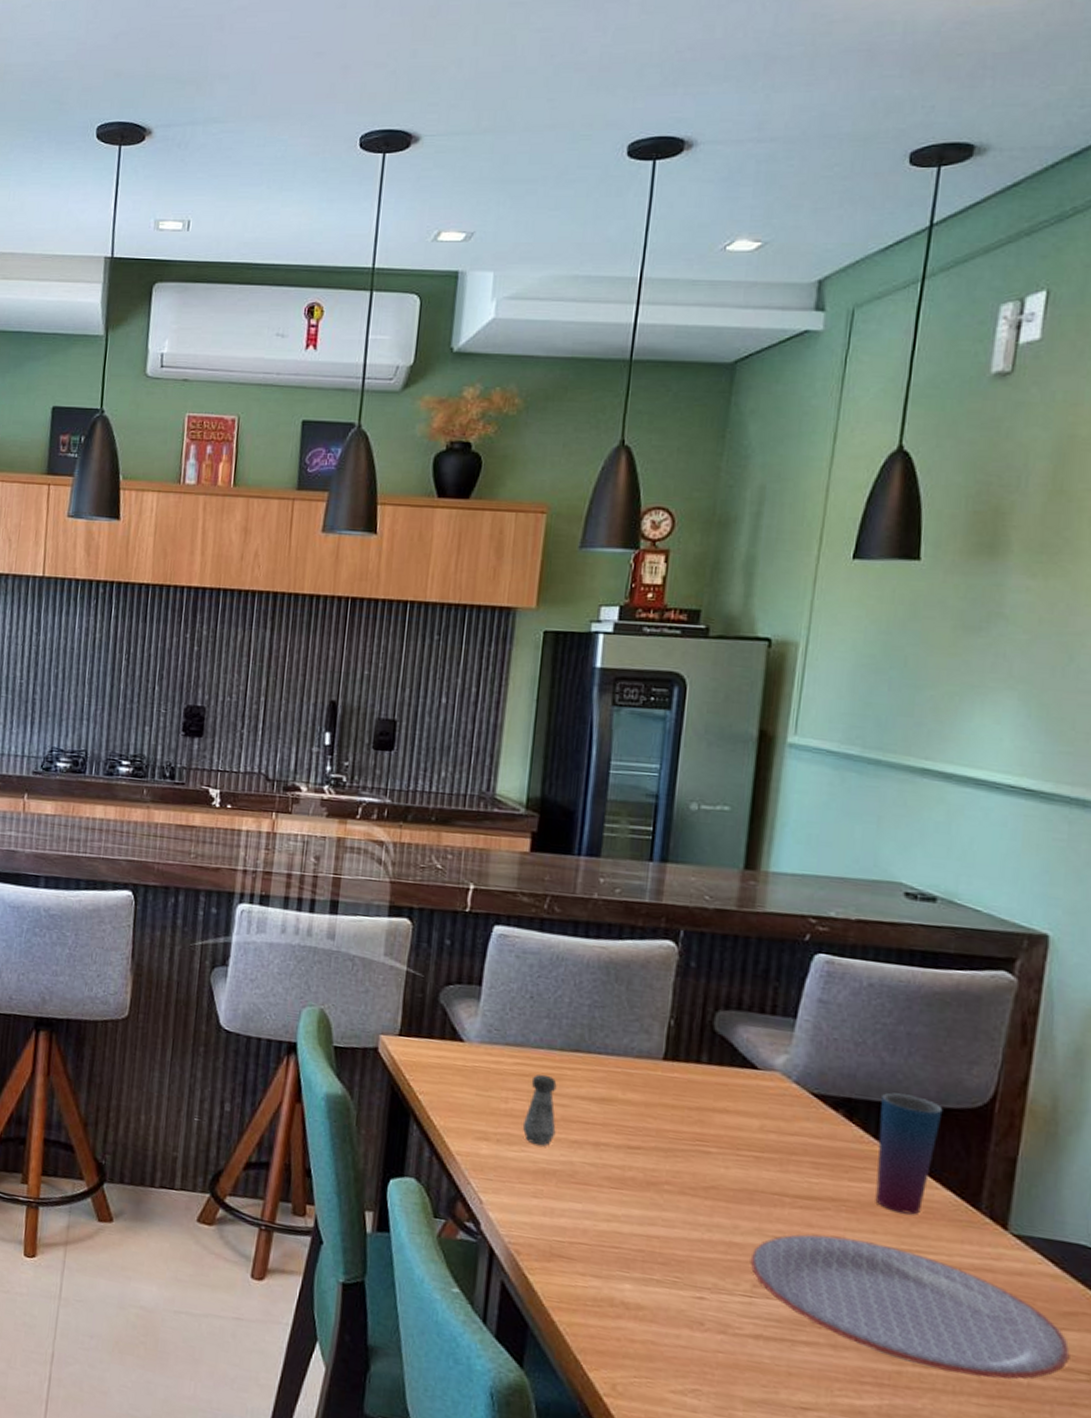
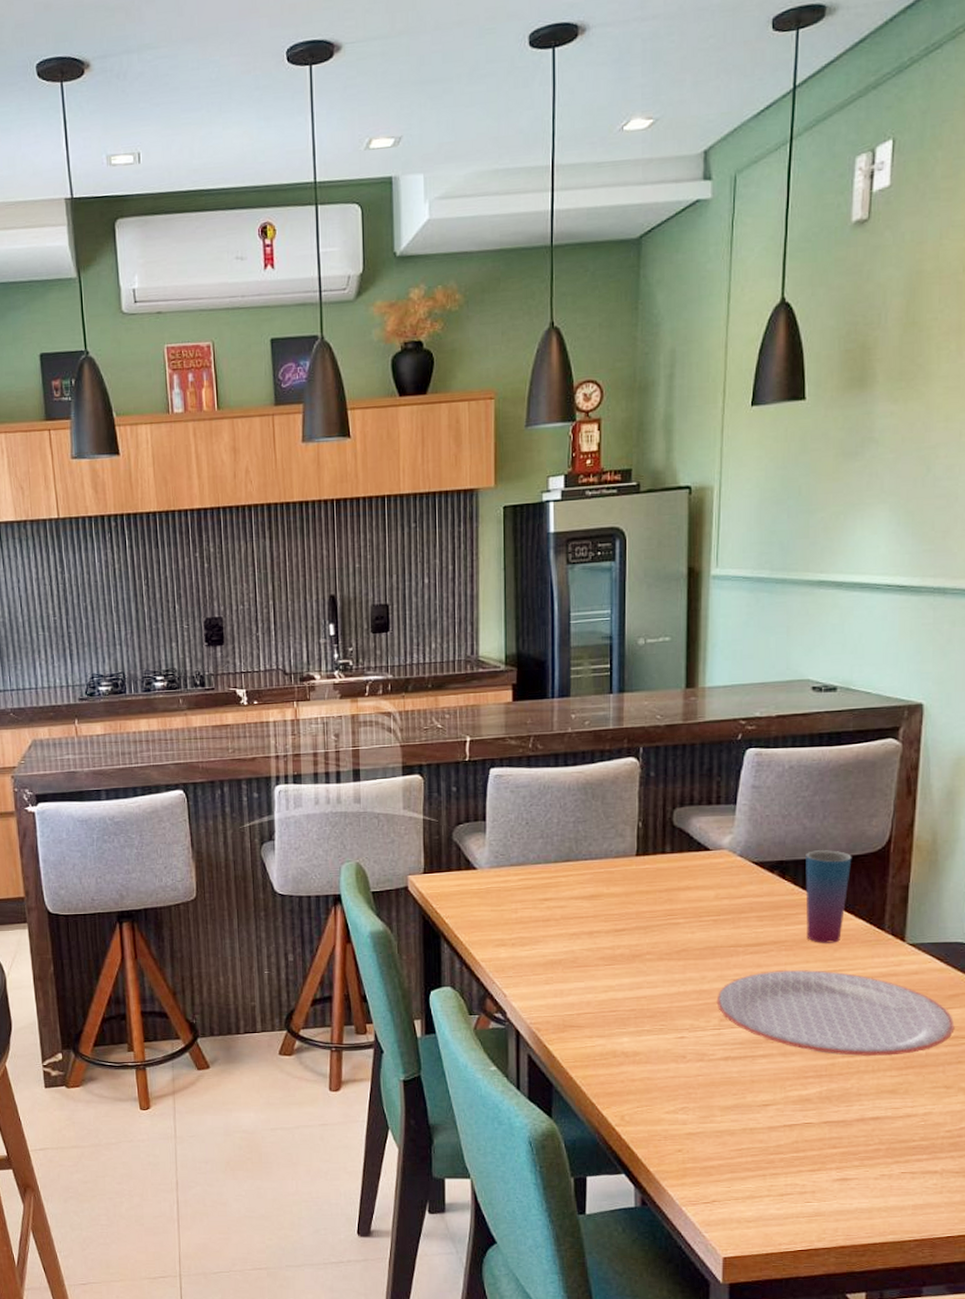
salt shaker: present [522,1074,557,1146] -> none [531,884,558,942]

